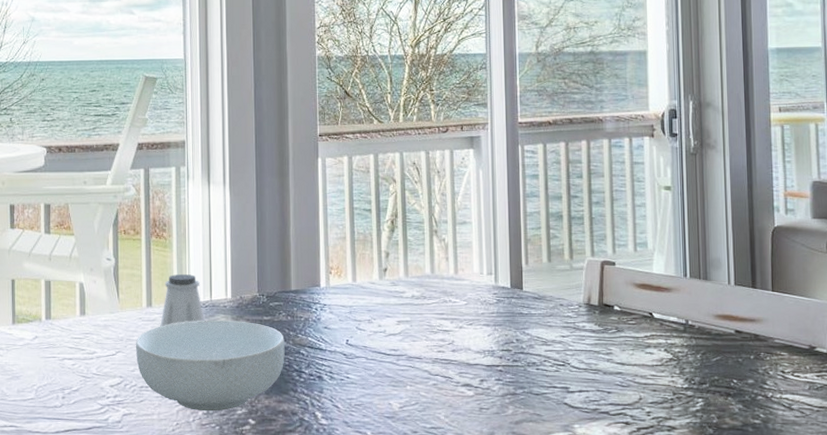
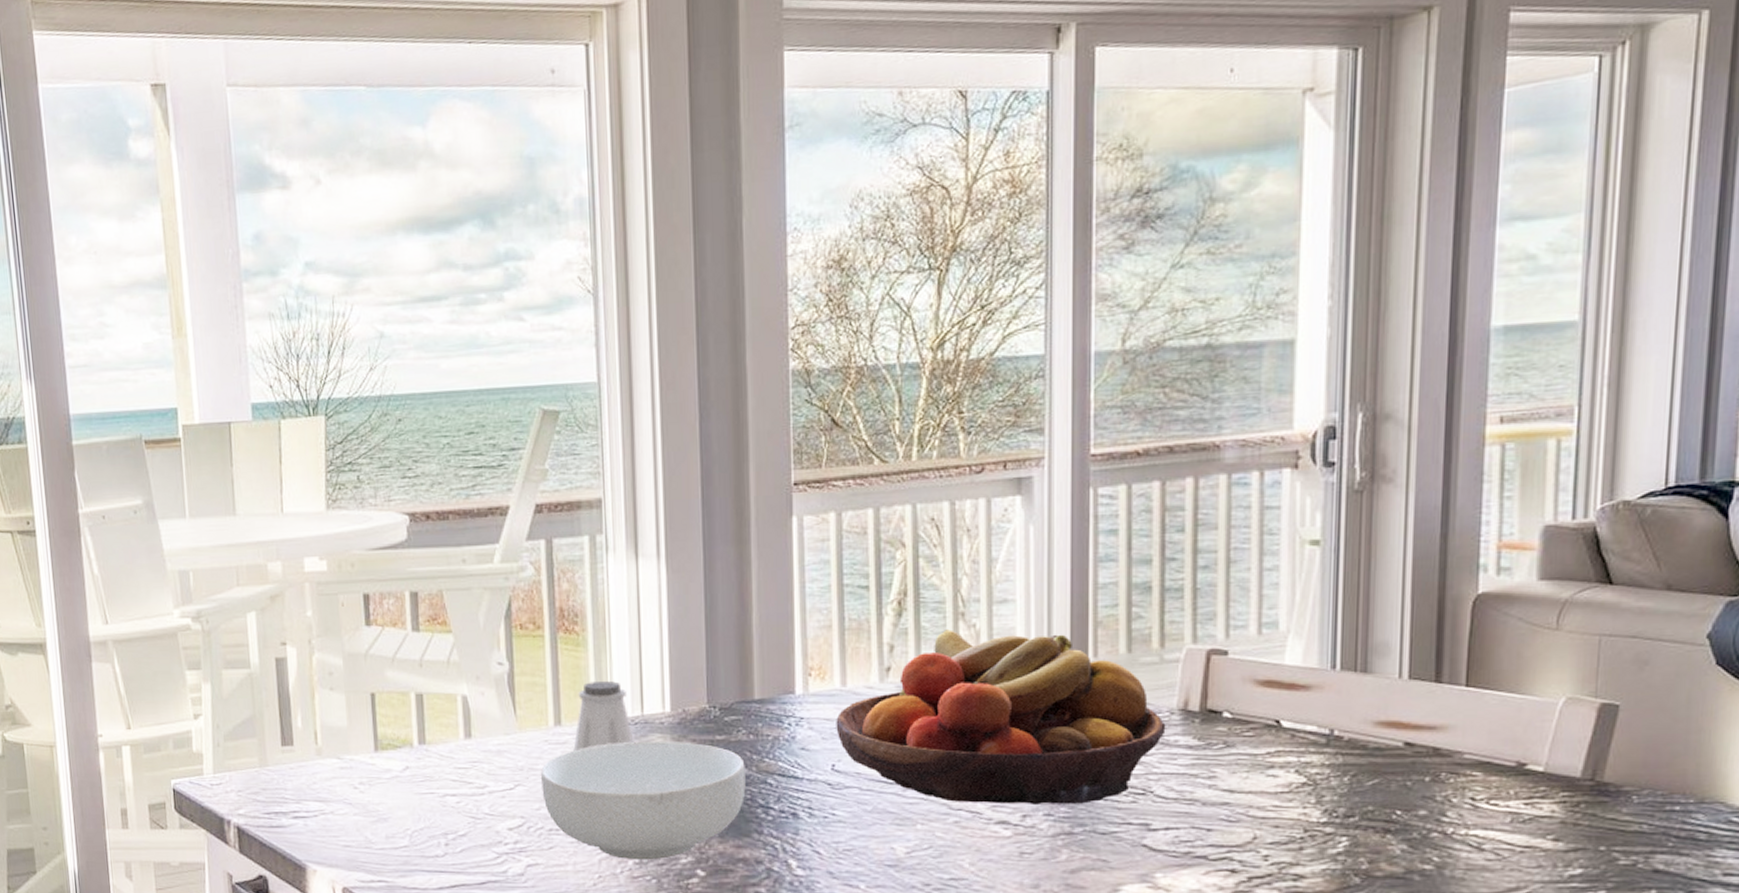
fruit bowl: none [349,242,577,372] -> present [836,630,1166,804]

